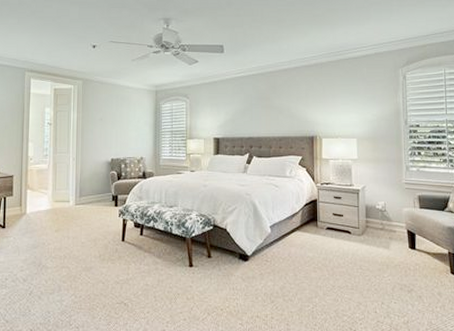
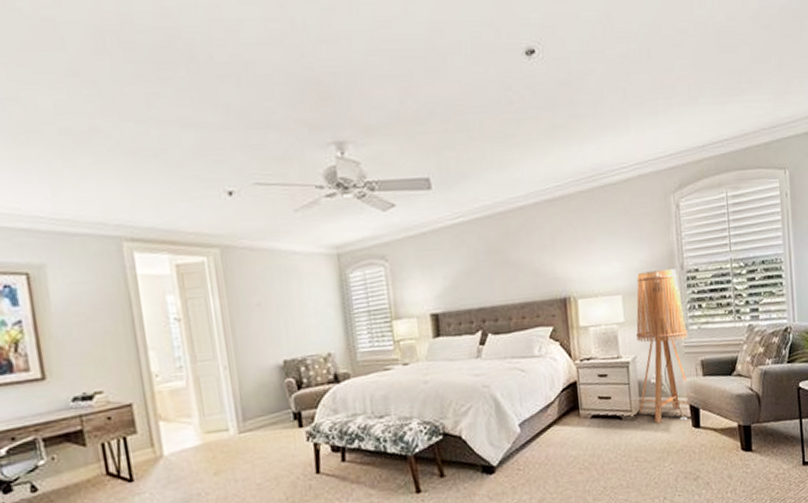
floor lamp: none [365,123,408,242] -> present [636,269,689,424]

